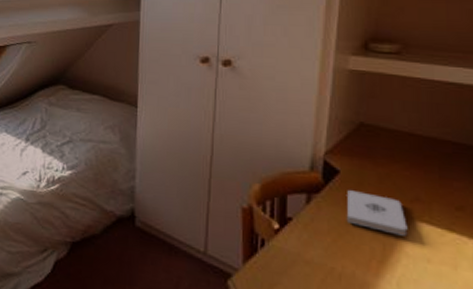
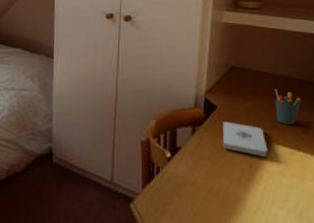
pen holder: none [418,152,457,199] -> present [275,88,302,125]

